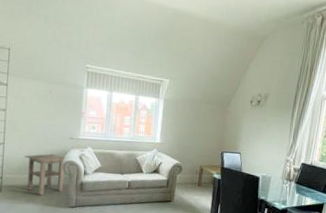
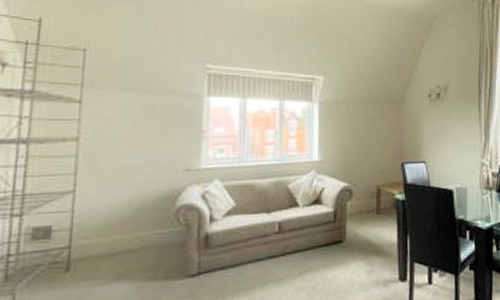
side table: present [25,154,66,196] -> none [111,197,180,266]

